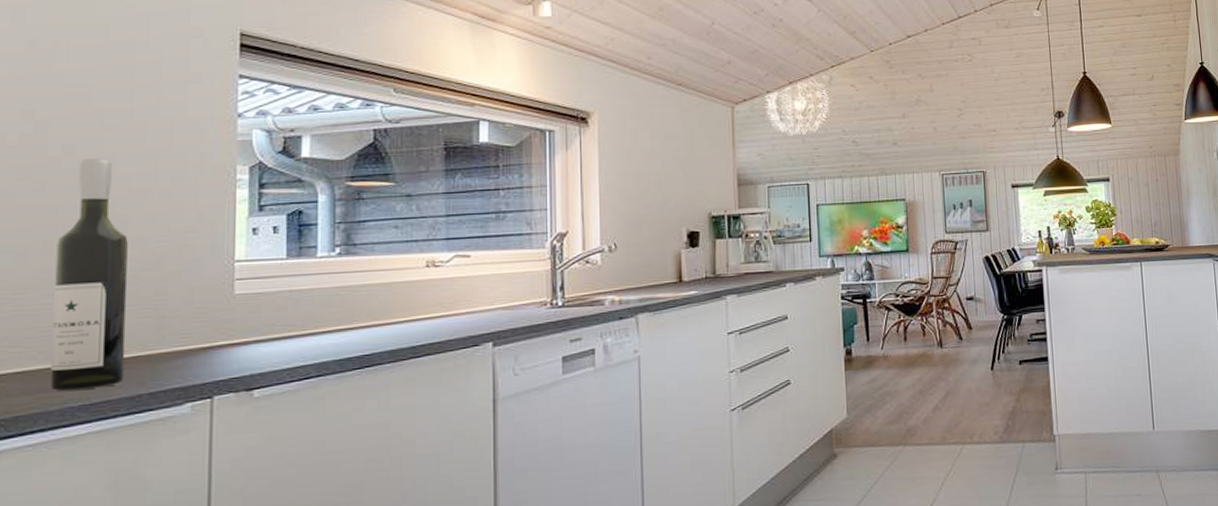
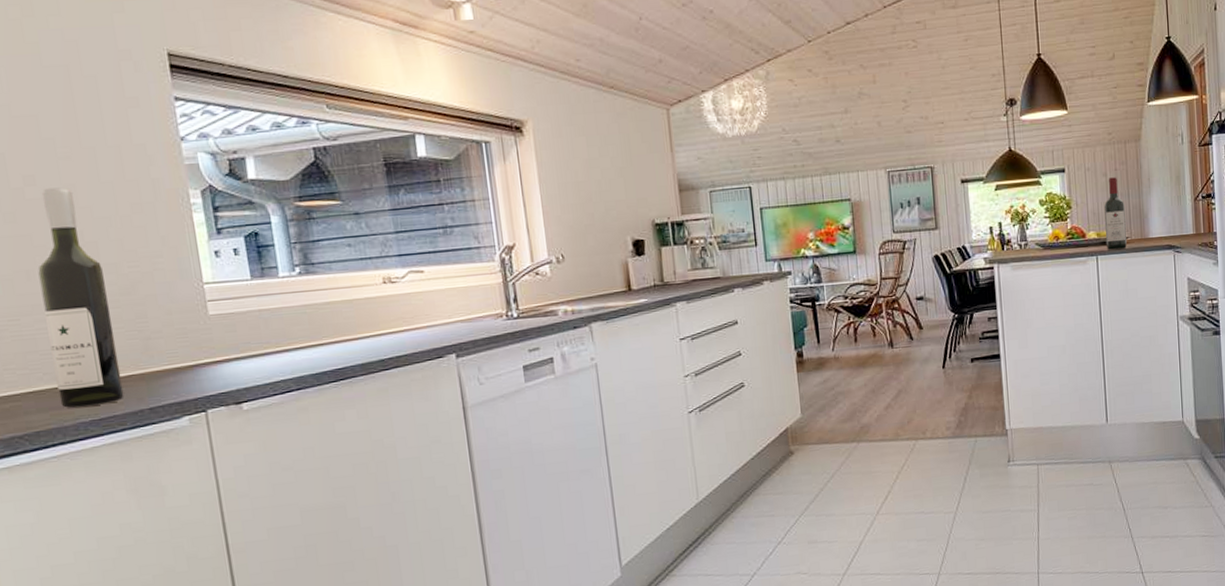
wine bottle: none [1146,187,1169,257] -> present [1103,177,1127,250]

